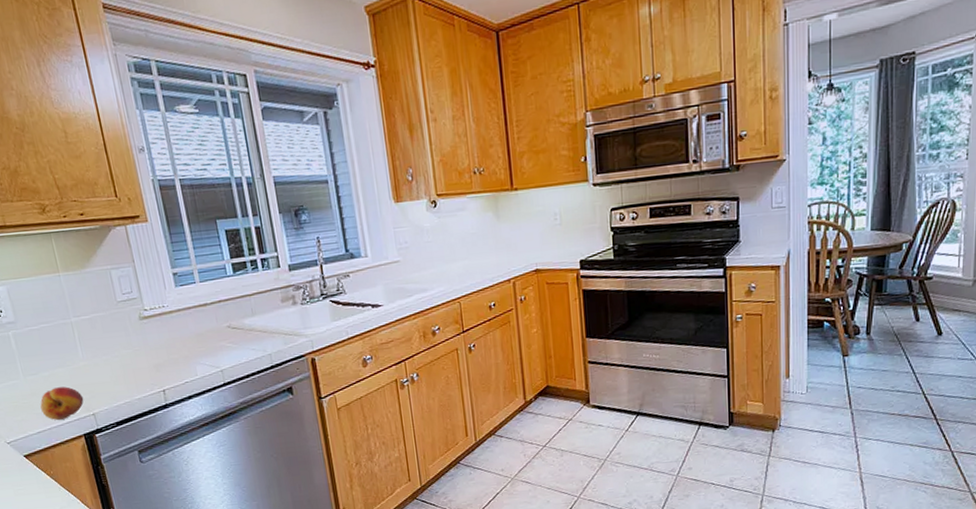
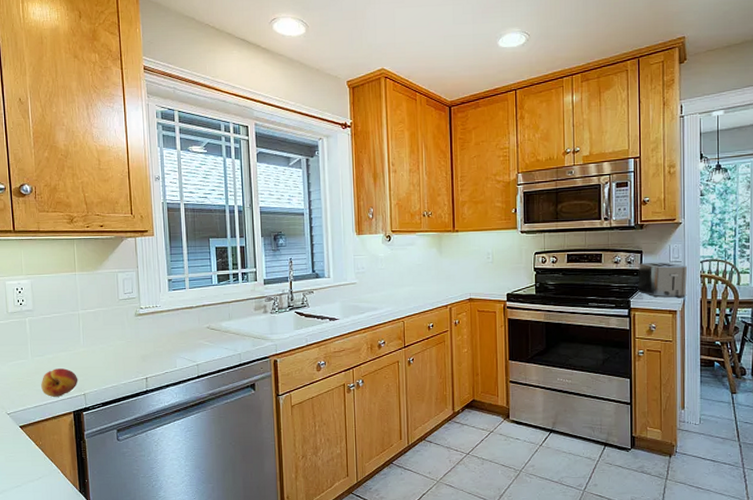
toaster: none [734,209,793,253] -> present [638,262,688,298]

